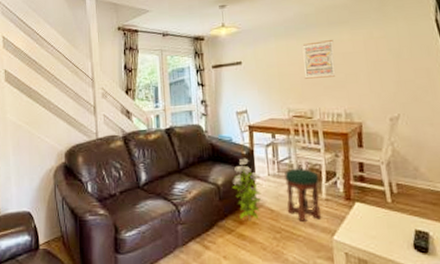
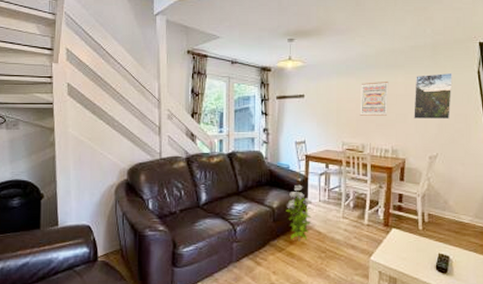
stool: present [285,168,321,221] -> none [333,196,364,243]
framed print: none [363,23,410,78] -> present [414,72,453,120]

